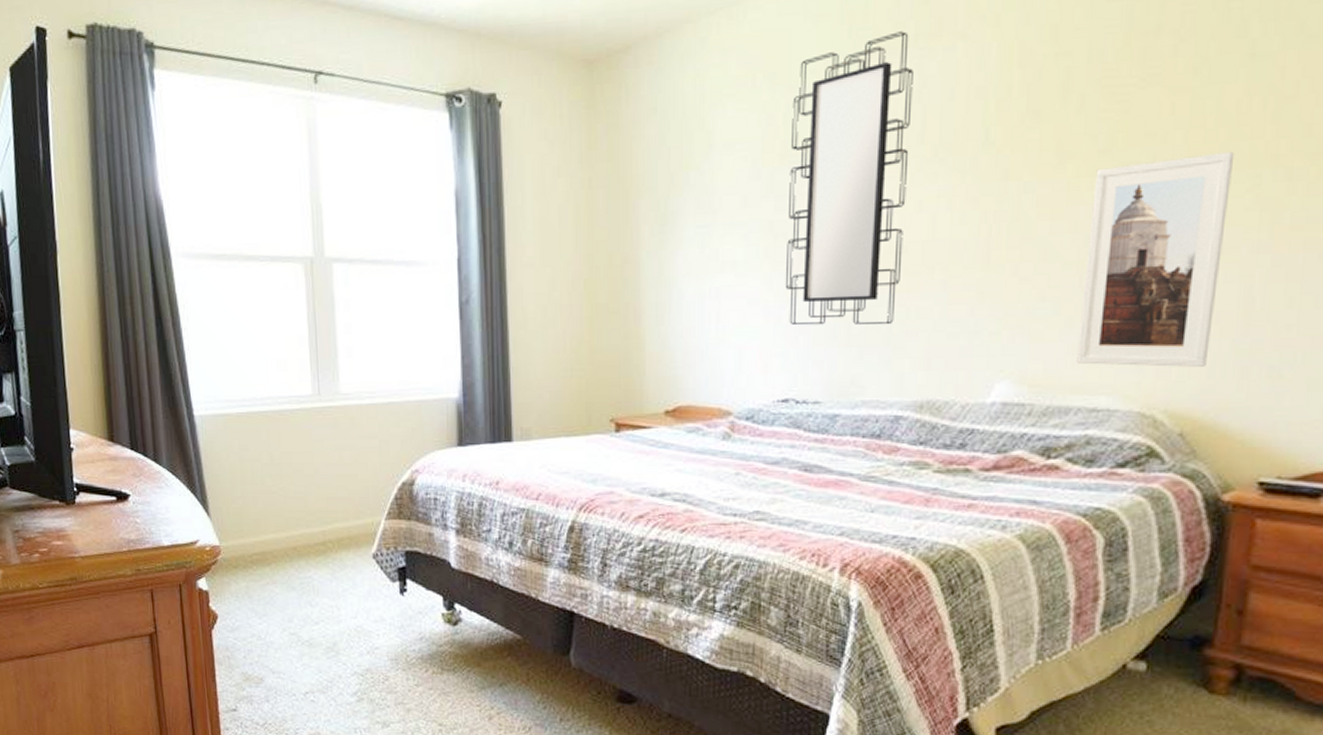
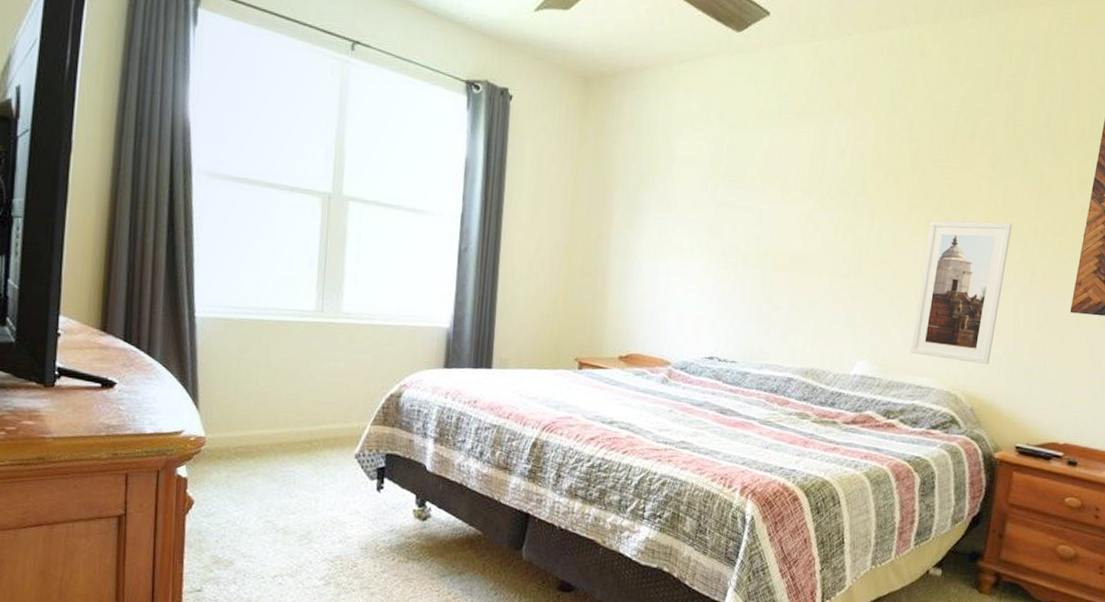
mirror: present [785,31,913,326] -> none [718,102,819,310]

